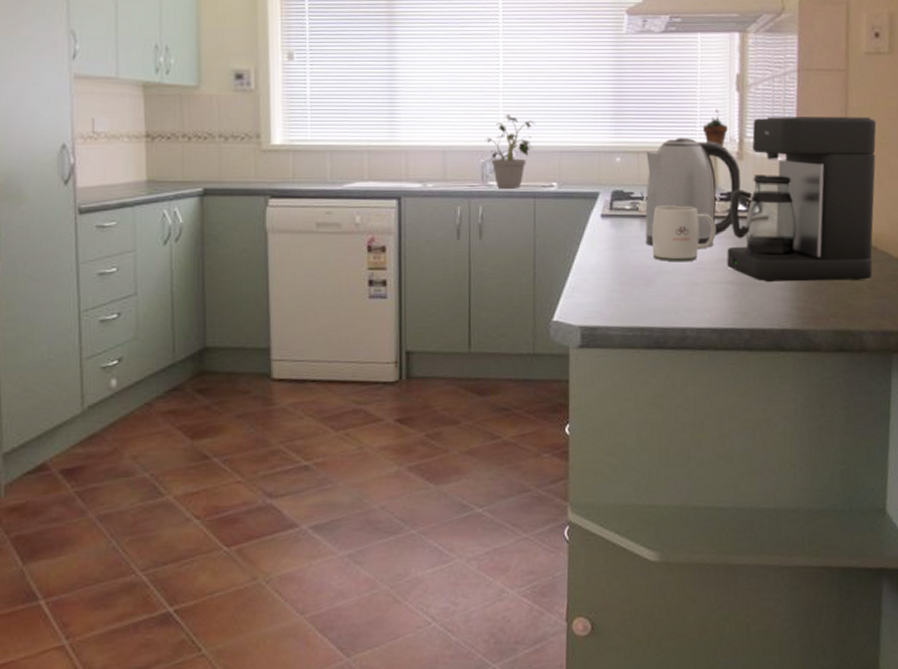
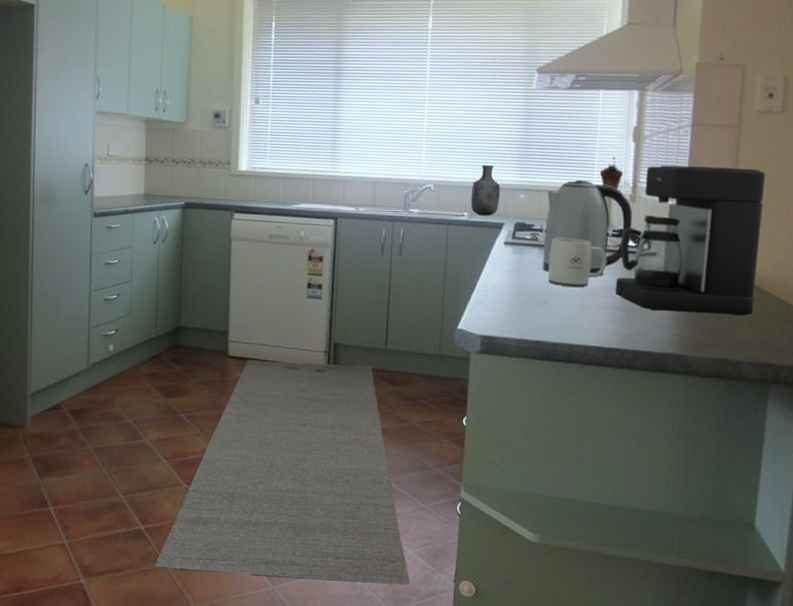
rug: none [190,374,515,658] -> present [154,359,410,584]
potted plant: present [485,115,535,189] -> none [409,154,452,216]
vase: none [559,124,593,185] -> present [471,164,500,216]

